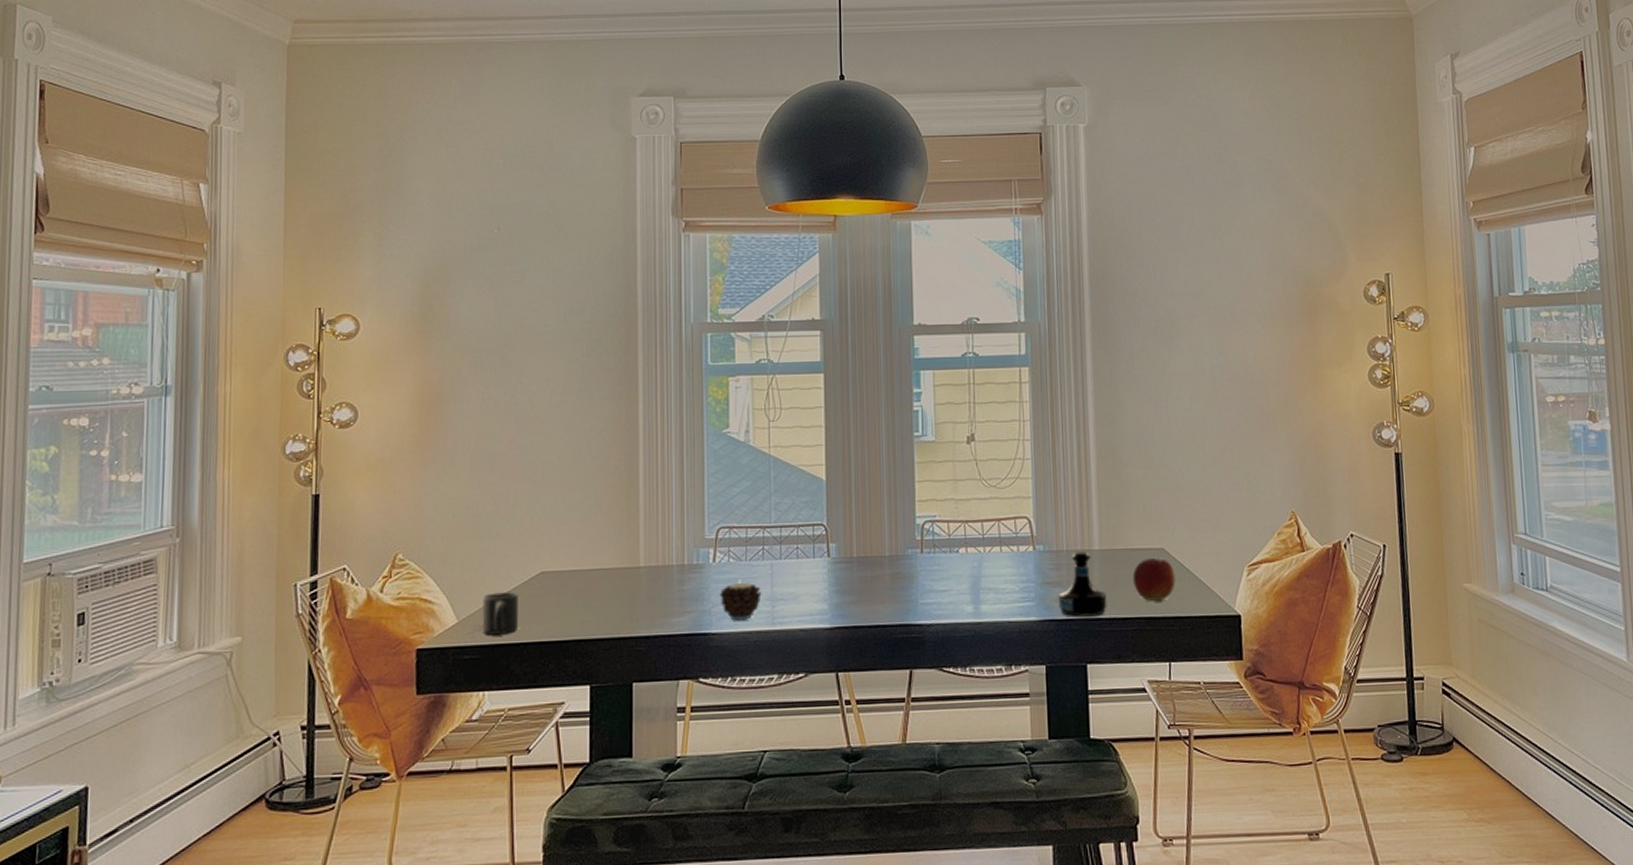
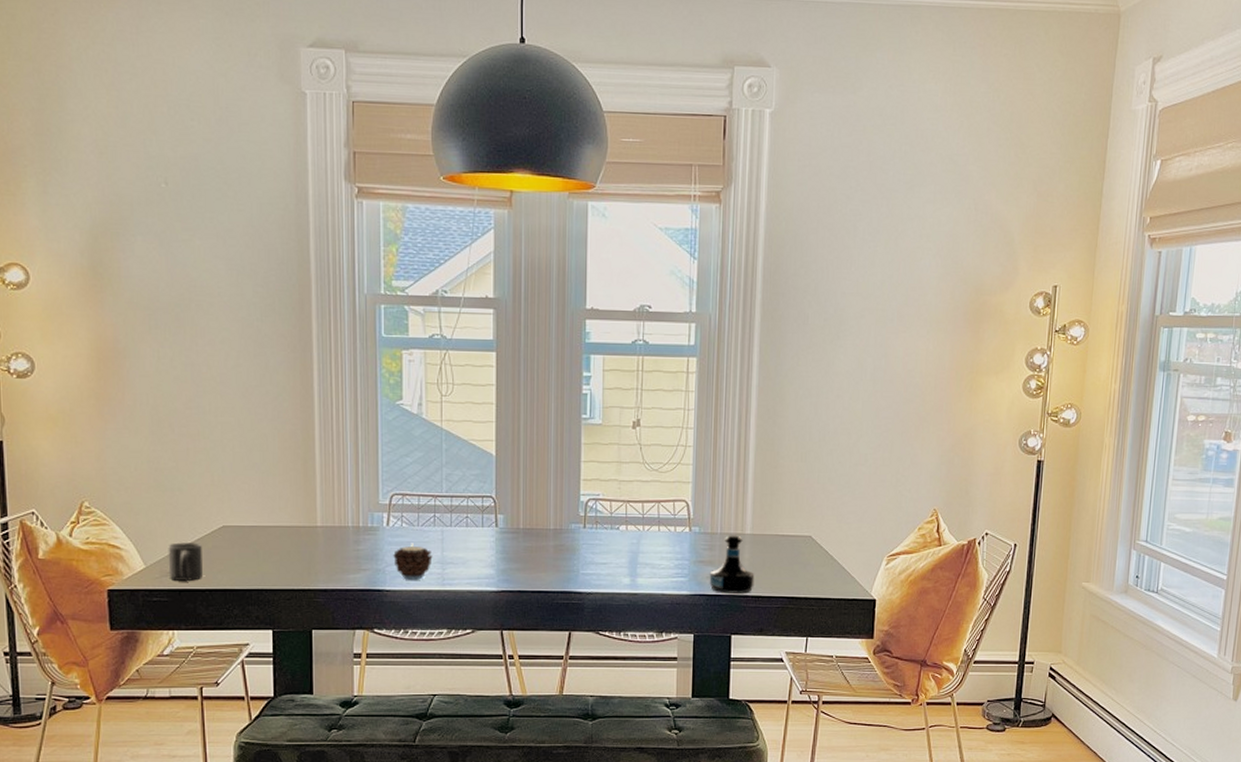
apple: present [1132,557,1176,601] -> none [779,544,819,583]

